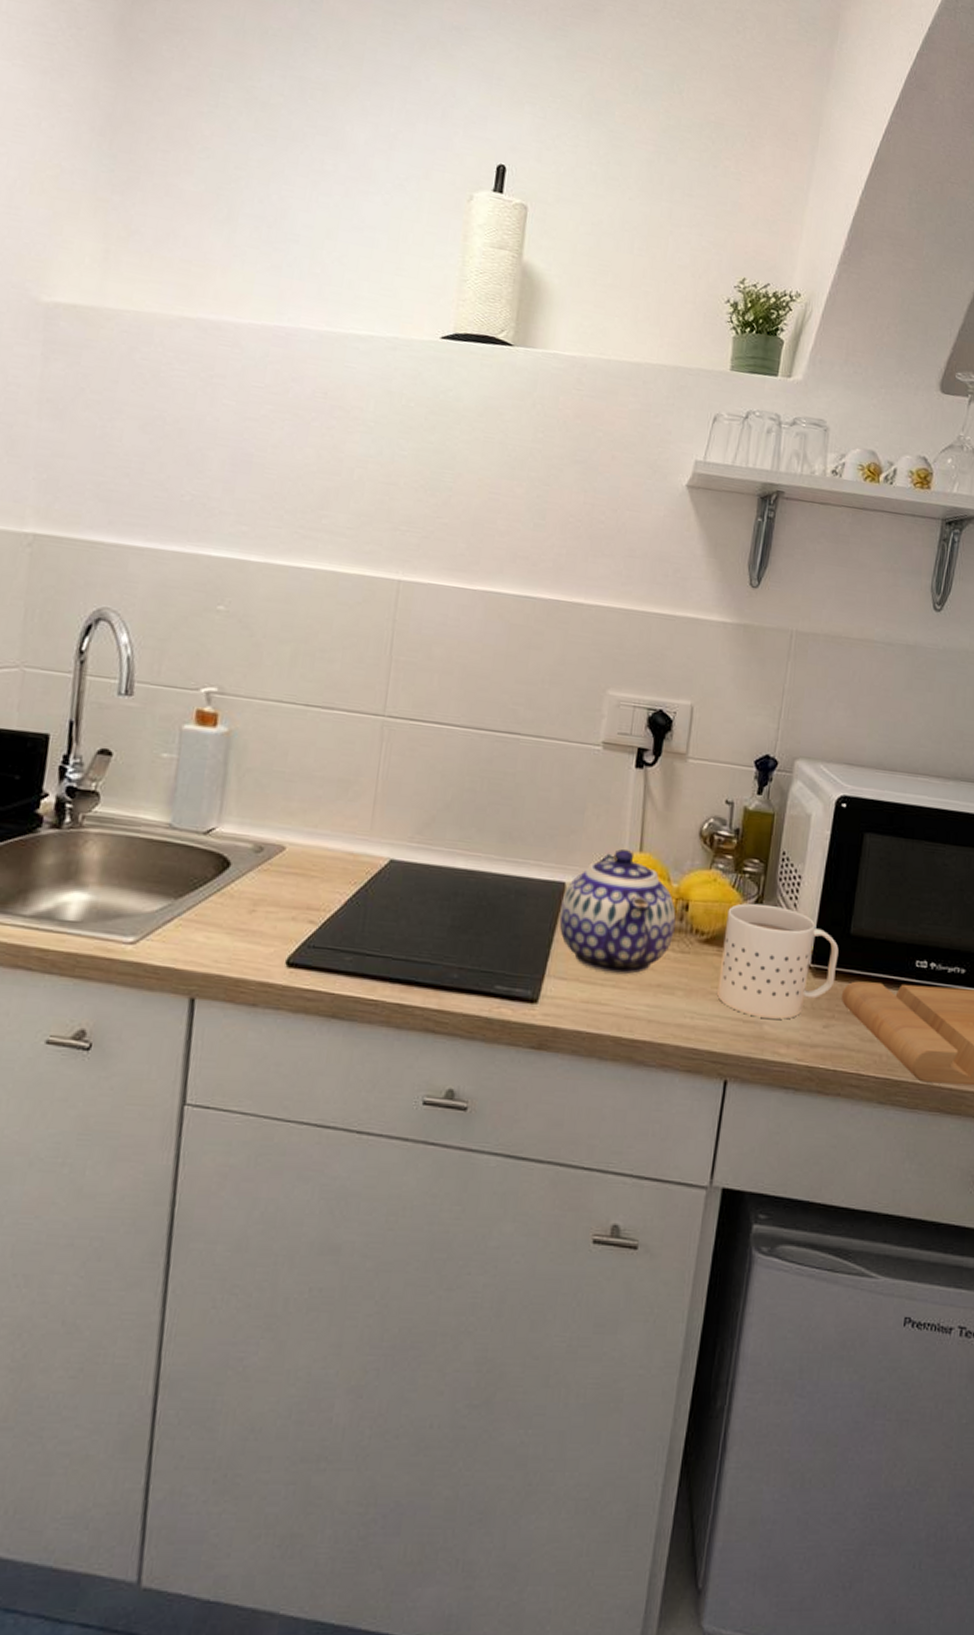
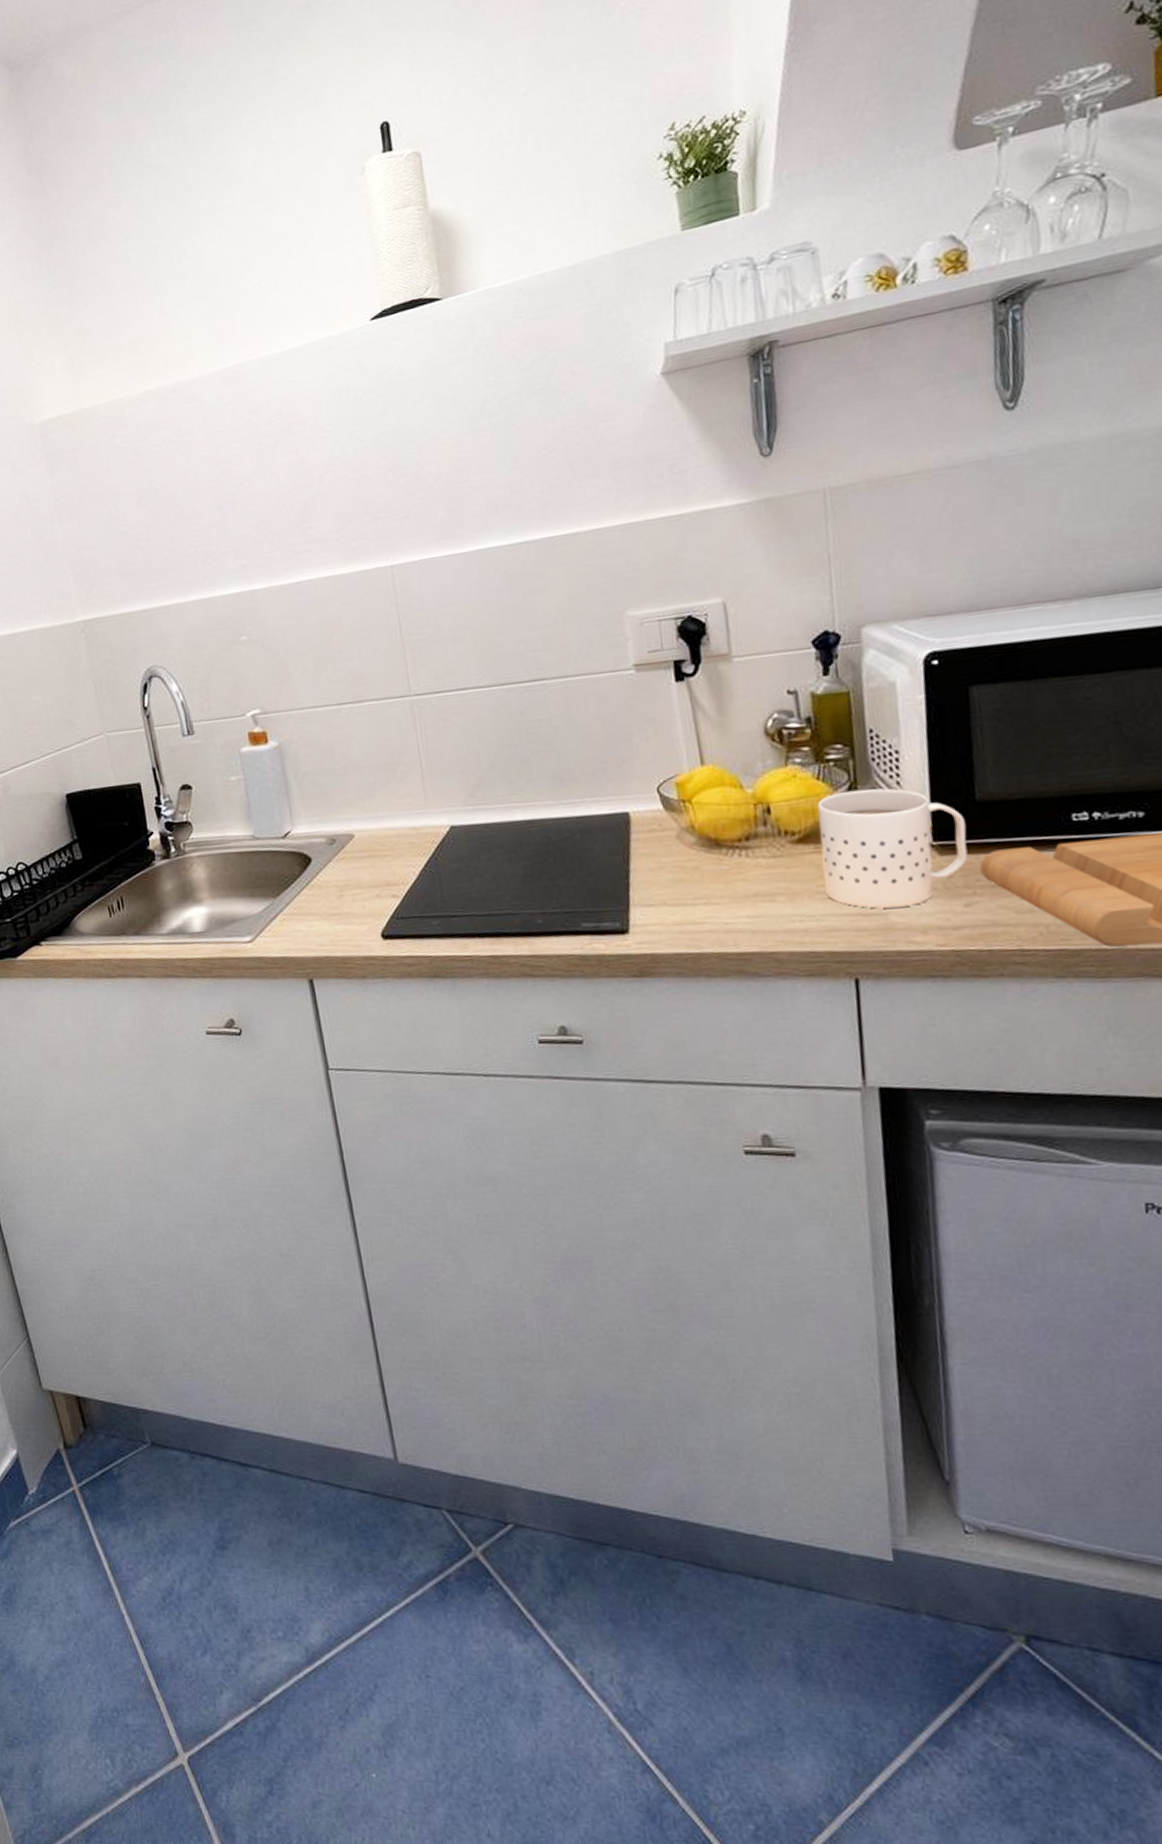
teapot: present [559,849,676,975] -> none [629,766,761,893]

